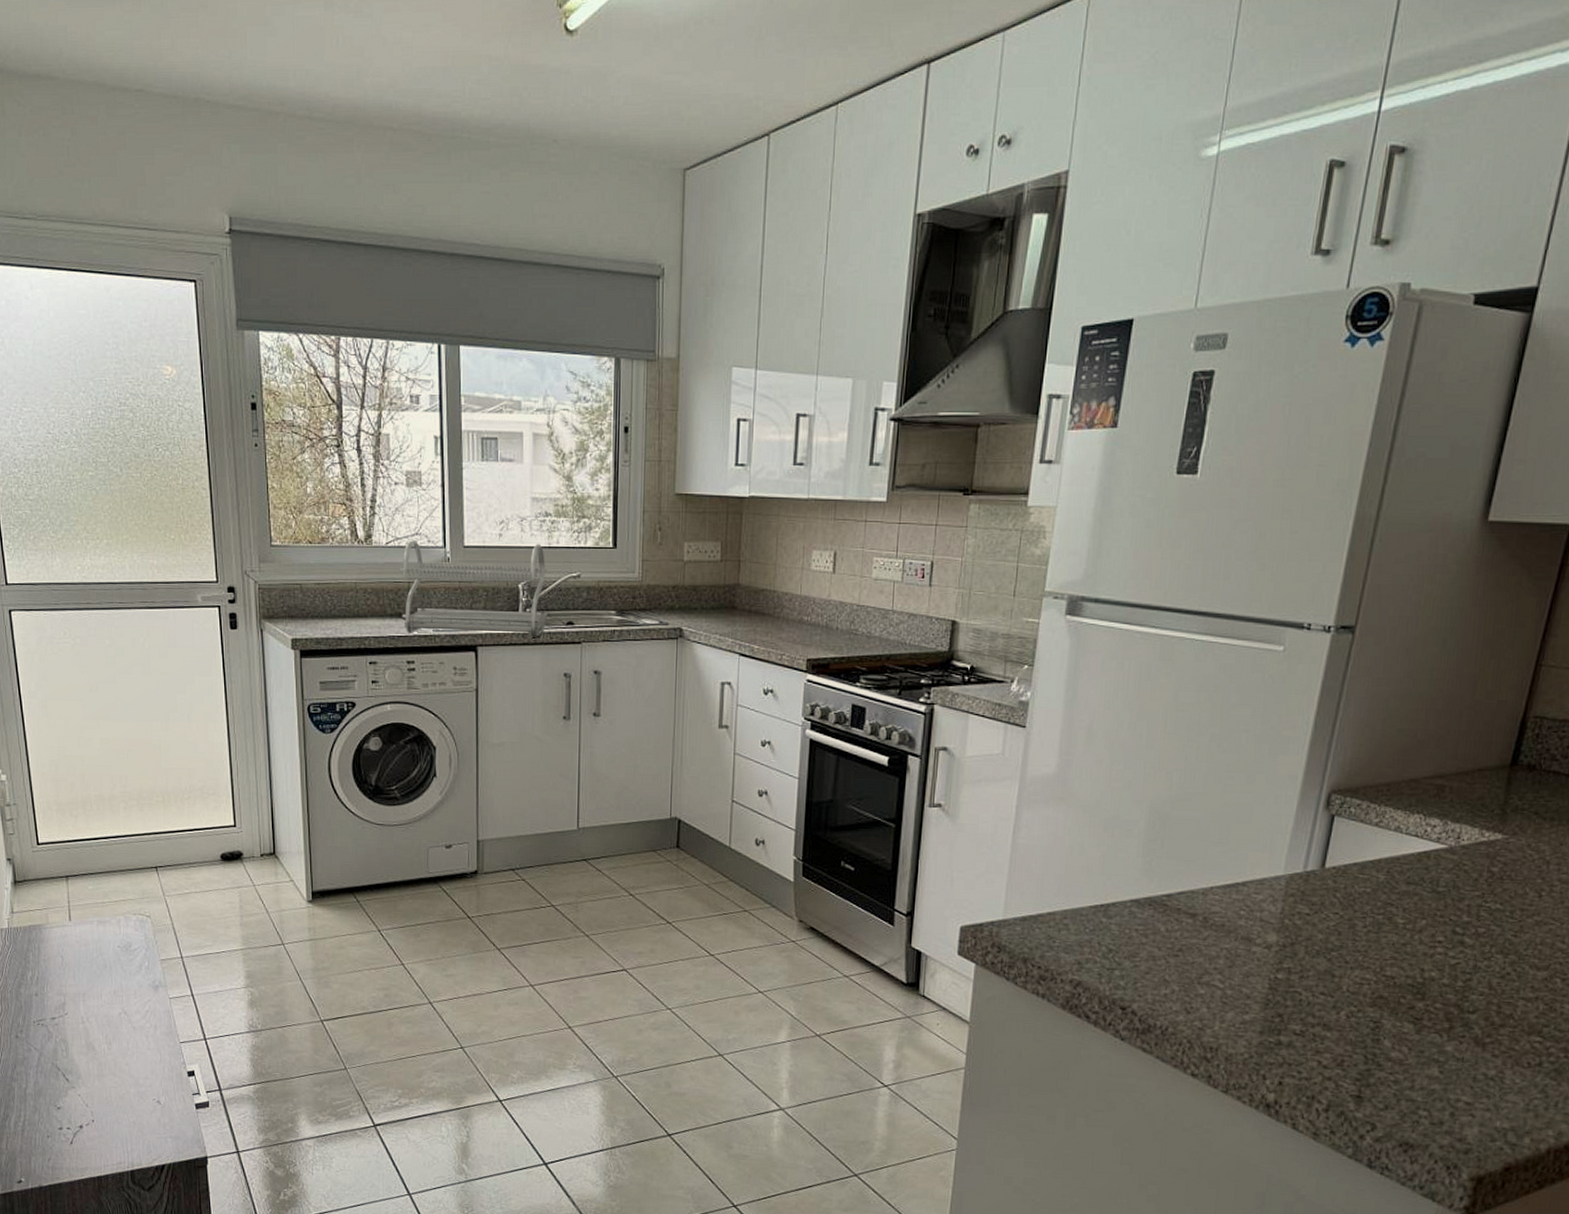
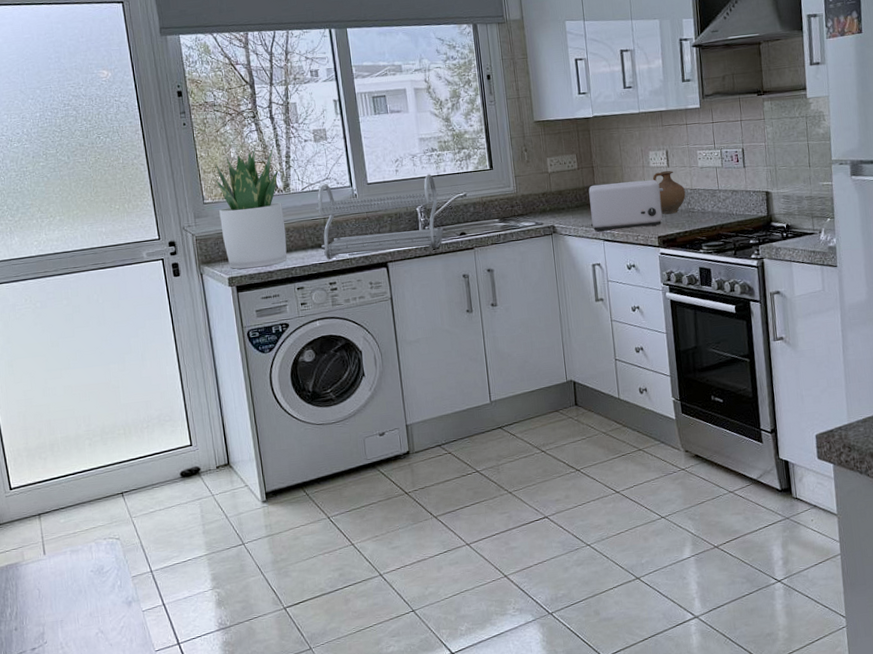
planter: none [286,481,363,632] -> present [214,145,288,270]
toaster: none [727,584,823,646] -> present [588,179,663,232]
ceramic jug: none [811,577,851,633] -> present [652,170,686,215]

